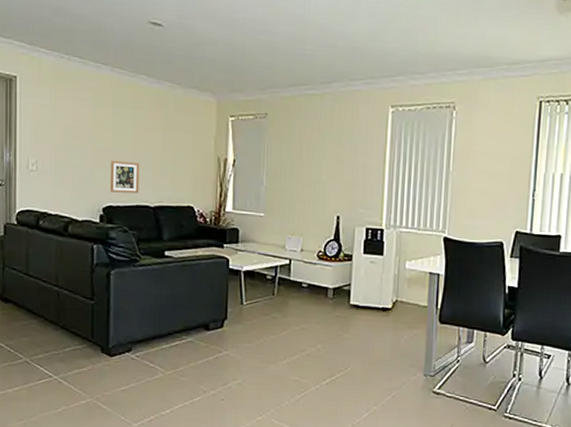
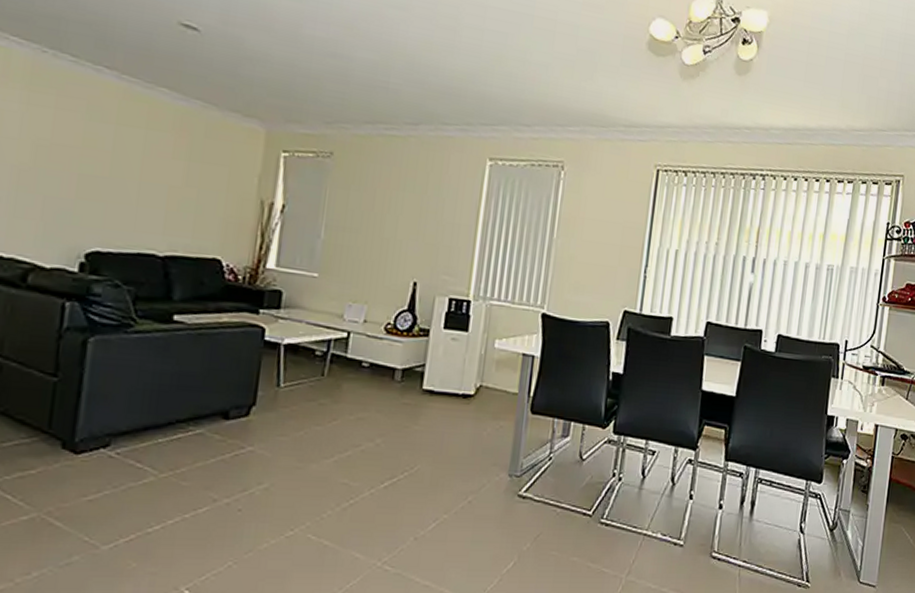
picture frame: present [110,160,140,194] -> none [100,191,148,238]

